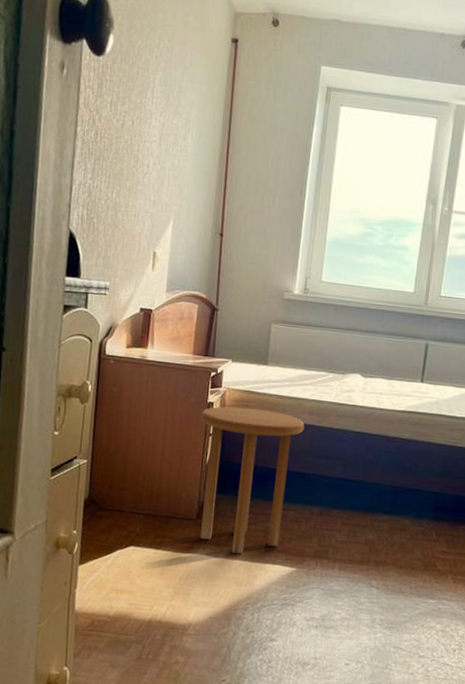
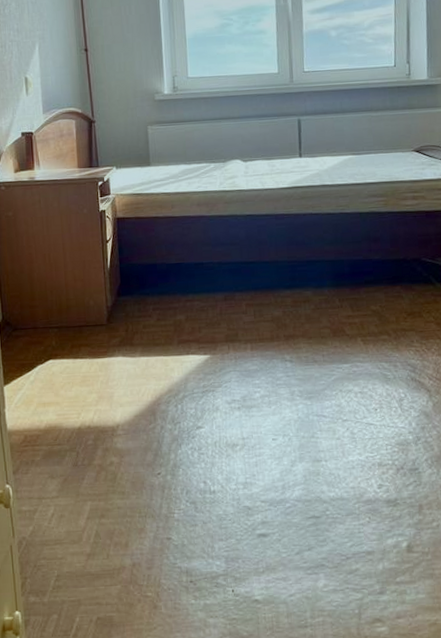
side table: present [200,406,305,554] -> none [94,208,196,350]

